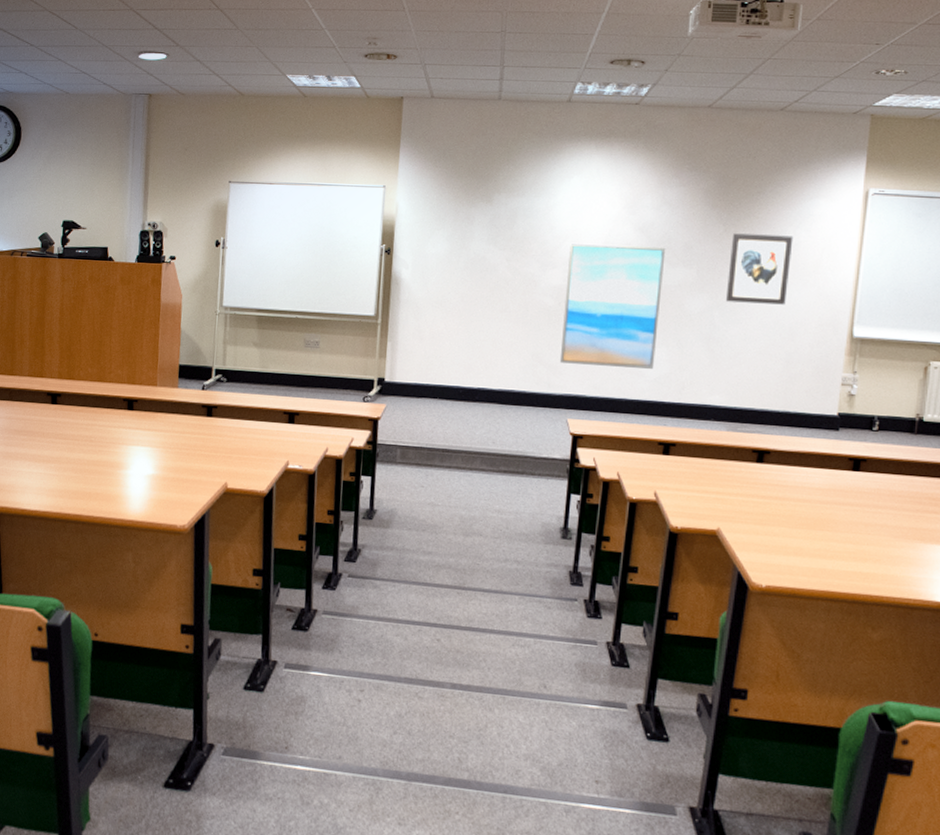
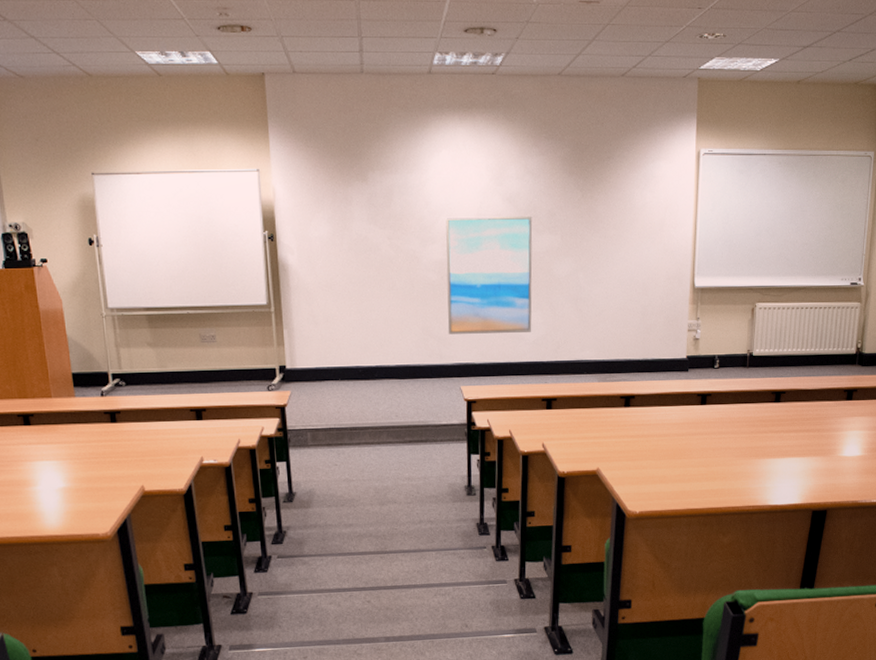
wall art: present [725,233,794,305] -> none [587,198,641,264]

